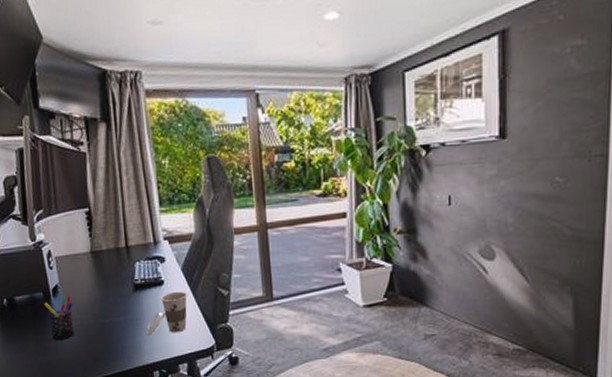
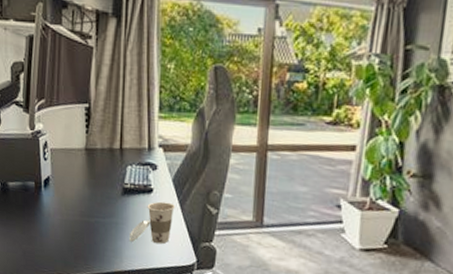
pen holder: present [44,296,75,341] -> none [35,189,62,232]

